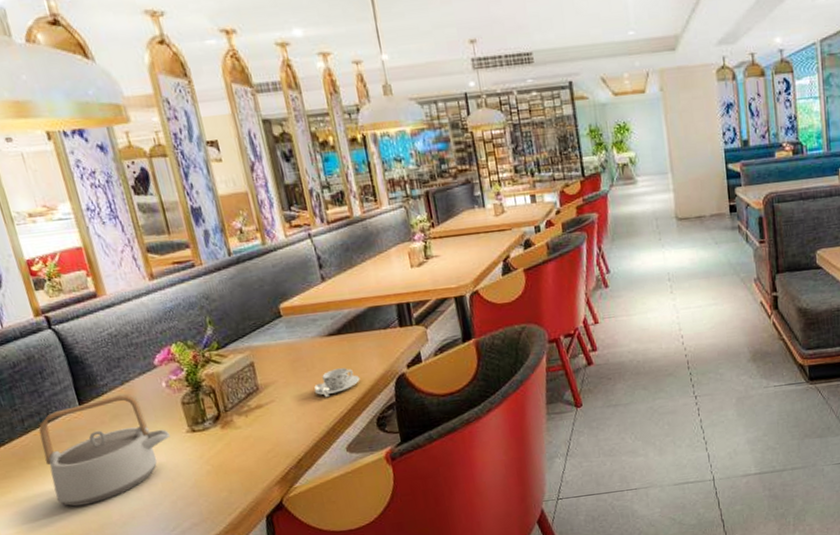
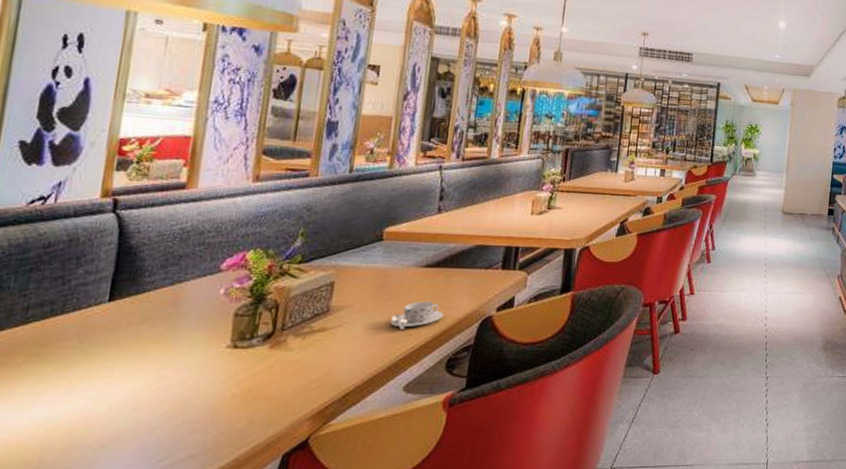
teapot: present [38,393,170,507] -> none [26,295,205,419]

